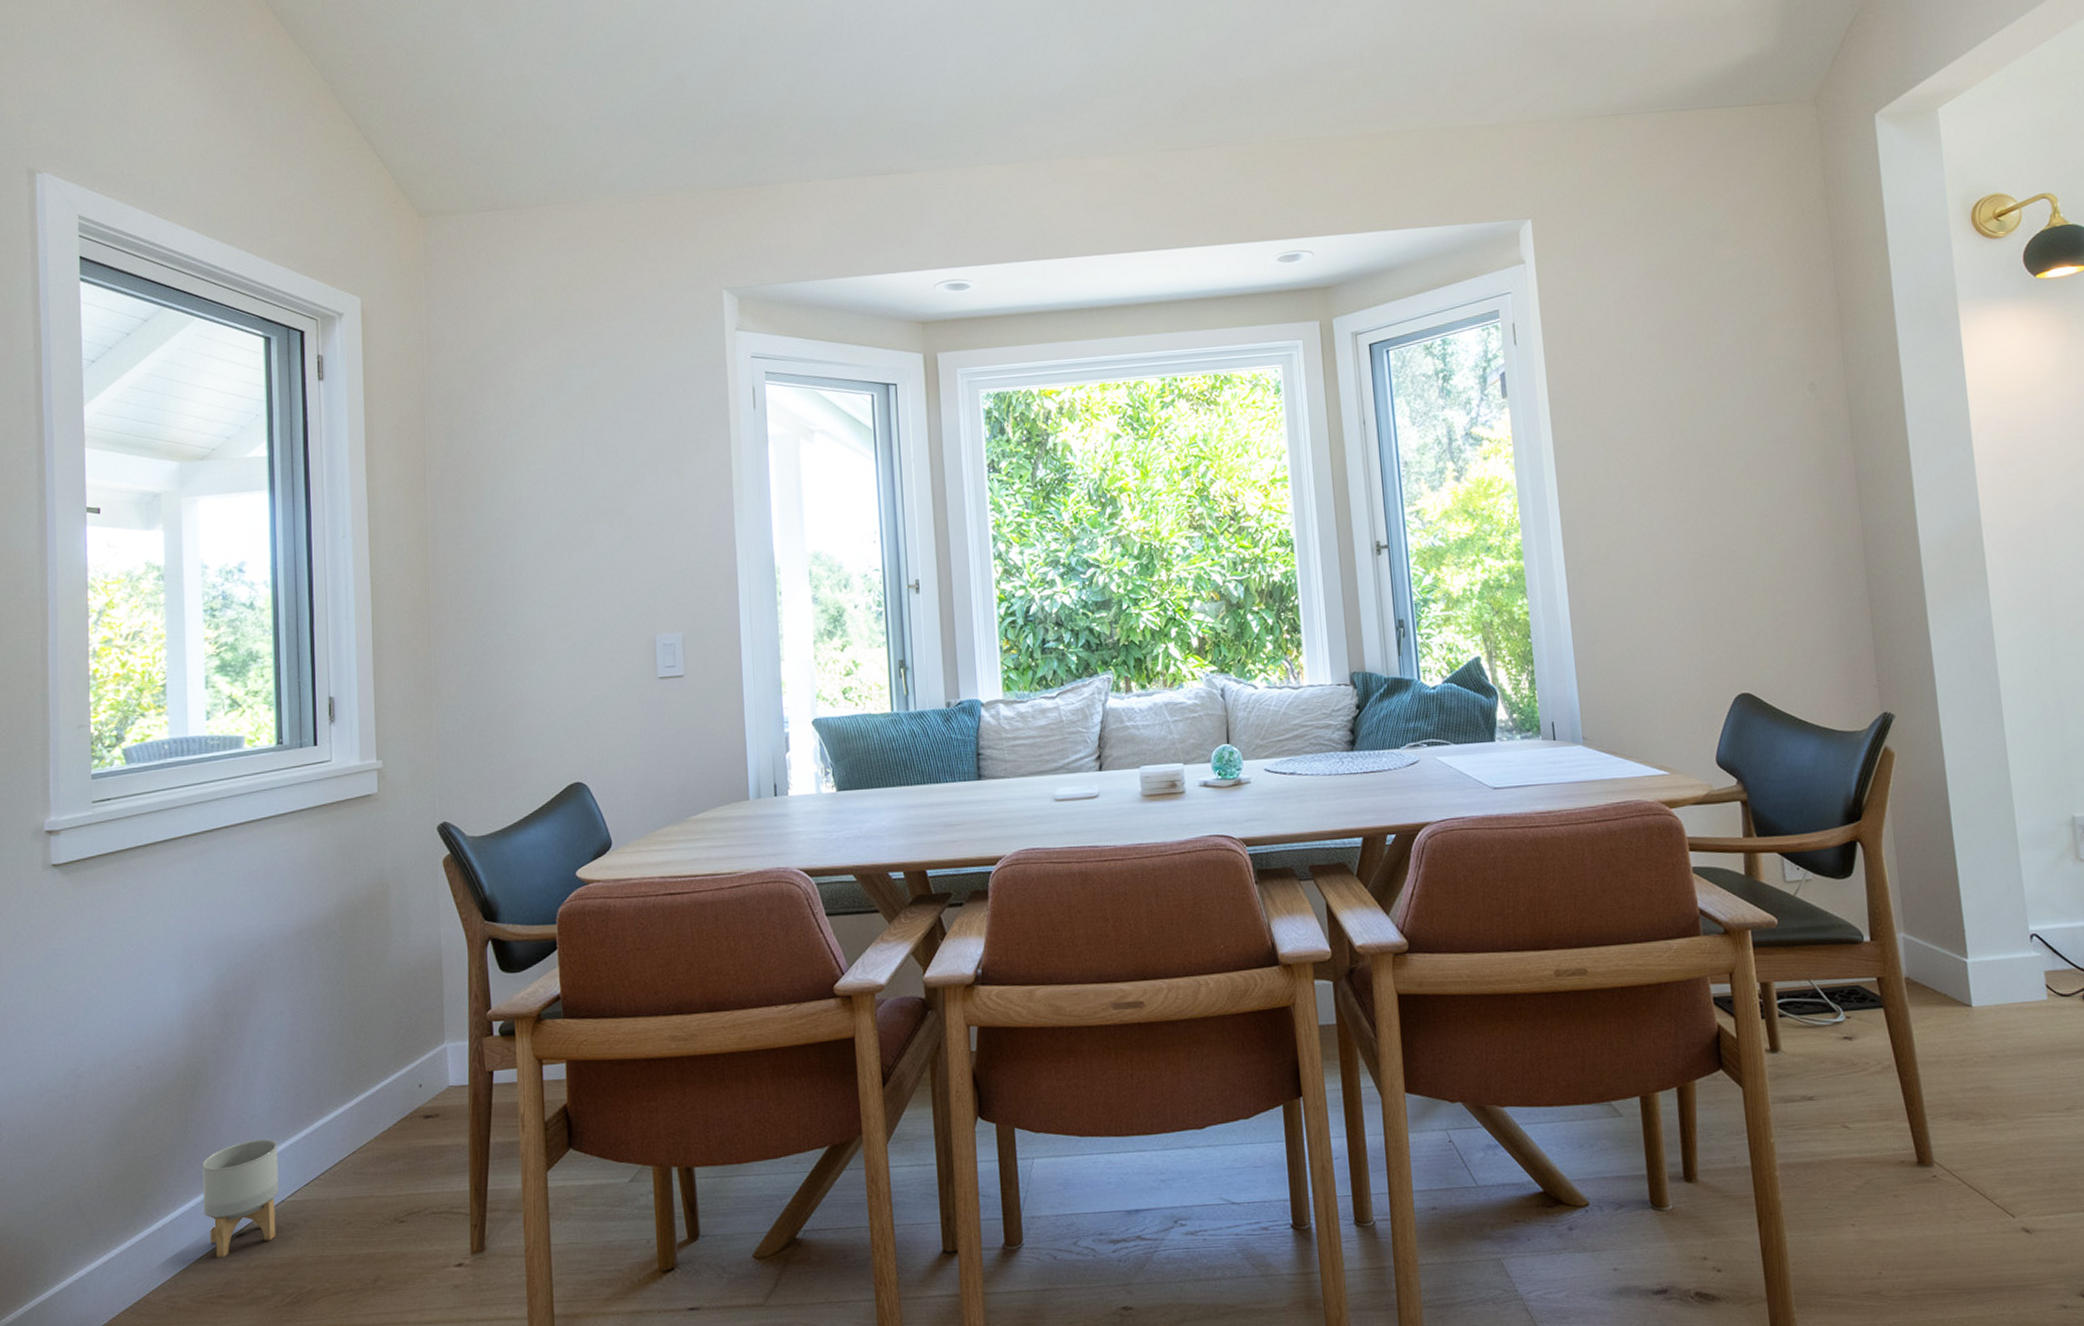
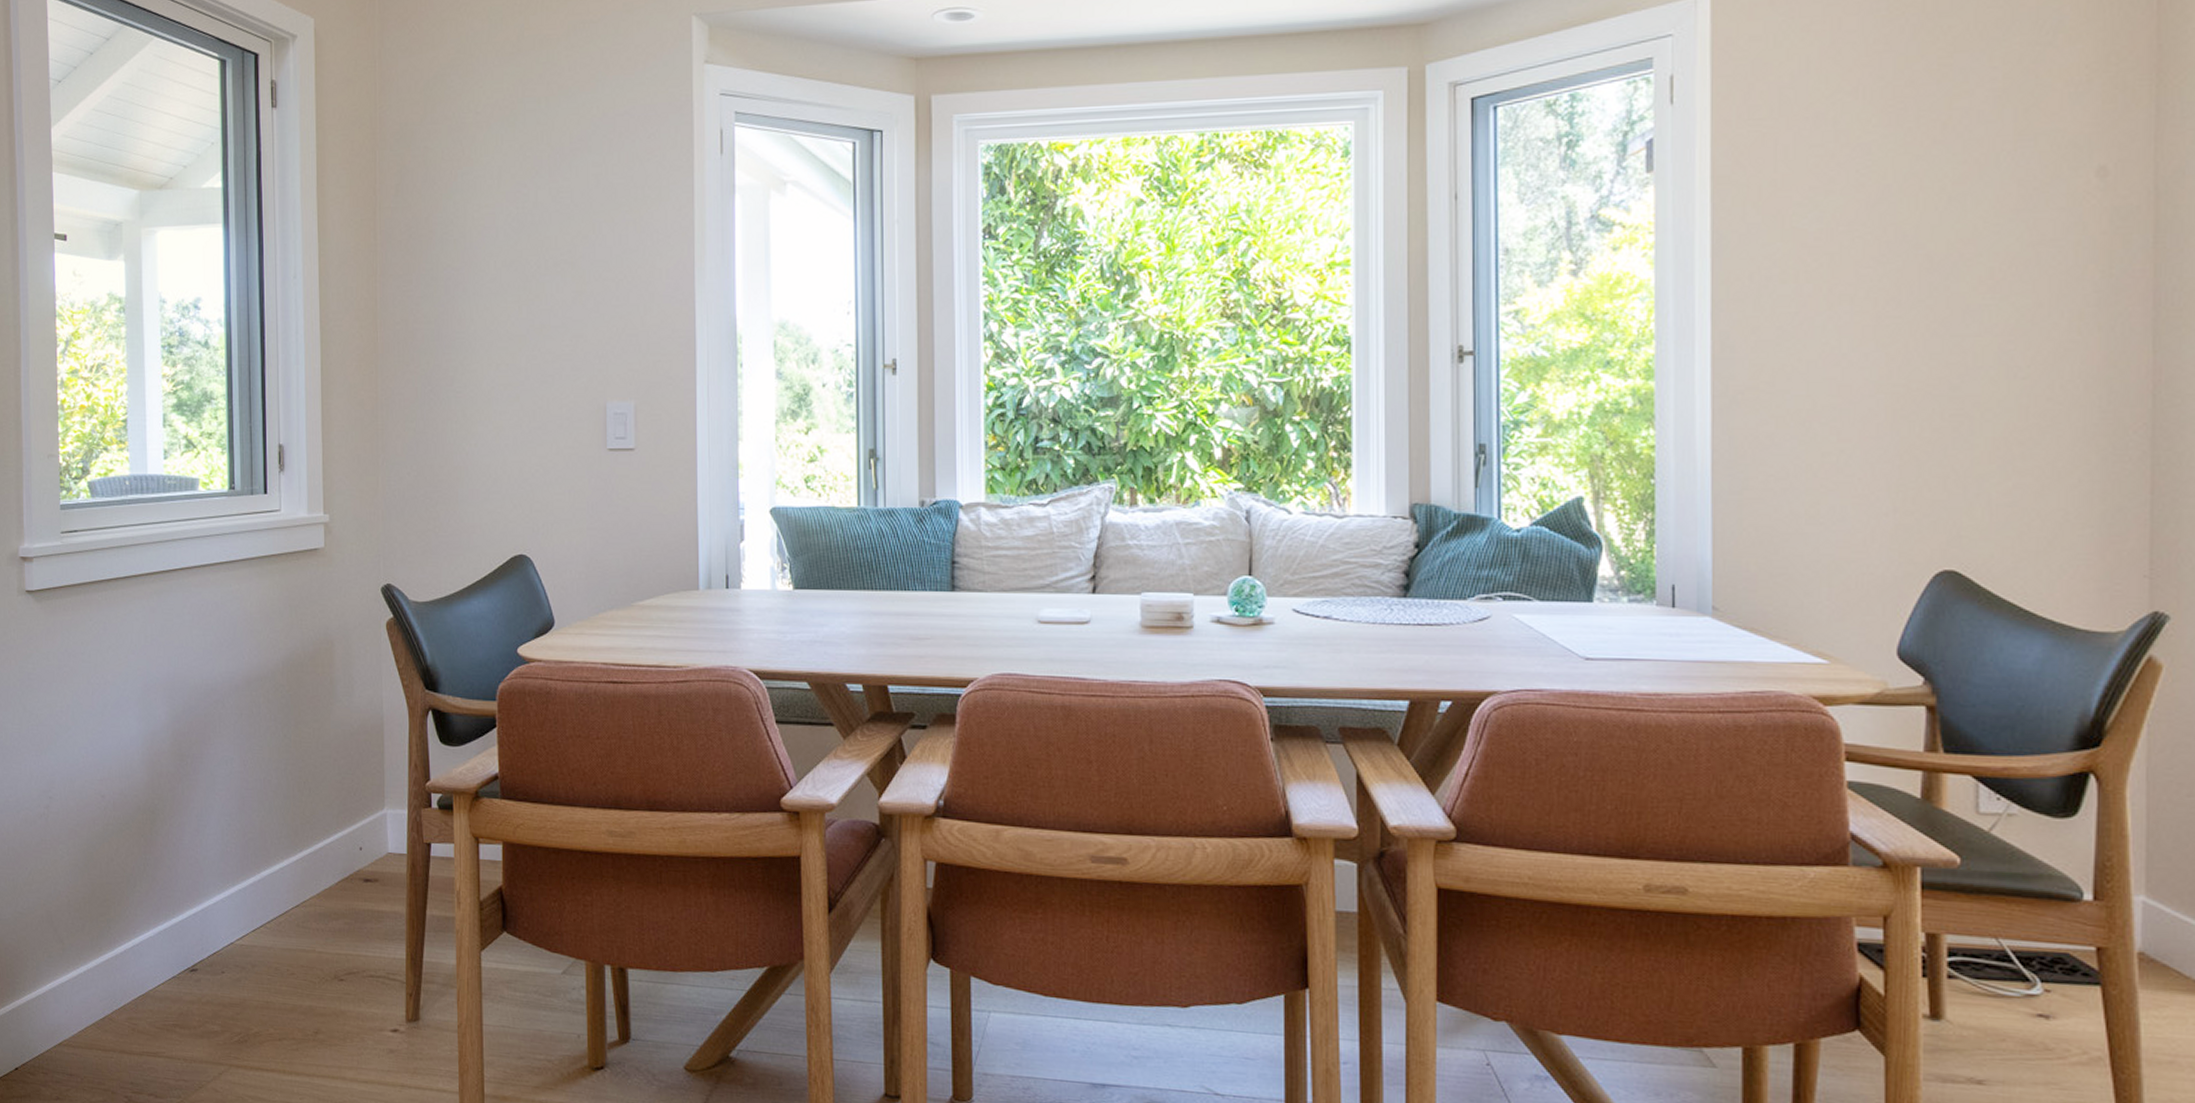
planter: present [202,1139,279,1258] -> none [159,880,228,989]

